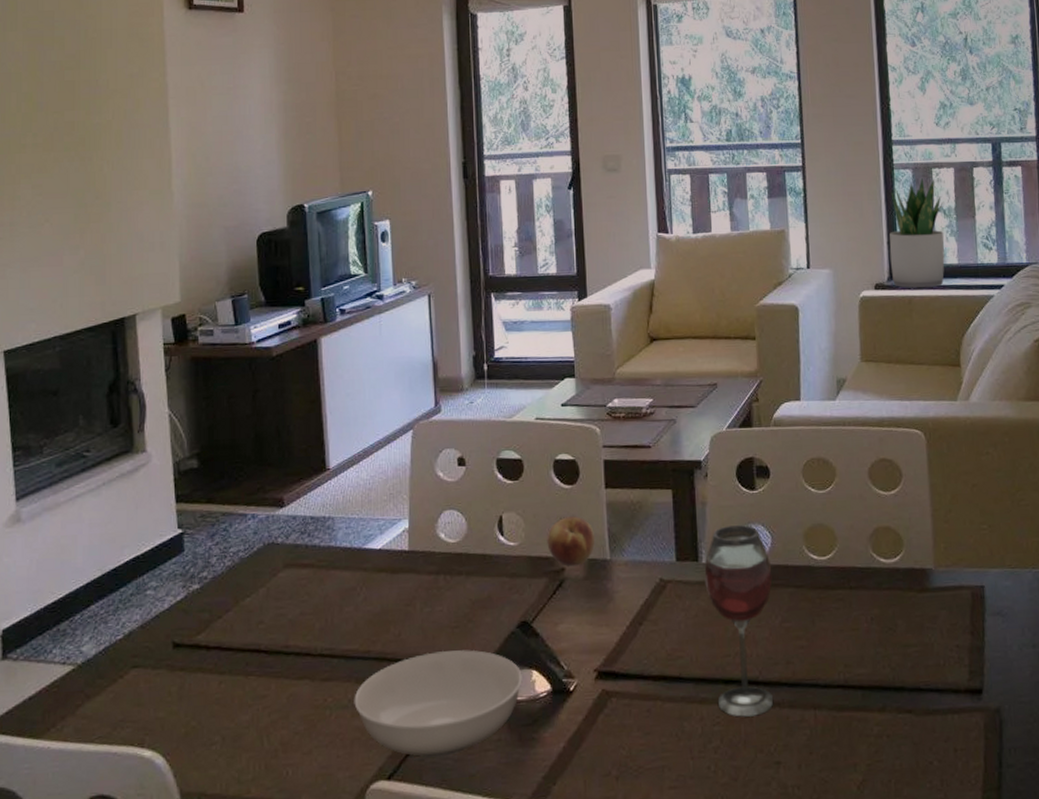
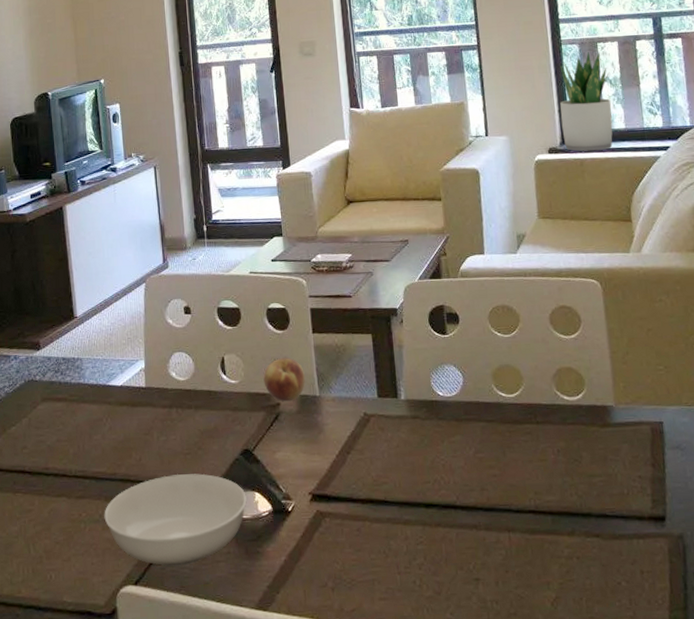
wineglass: present [704,525,774,717] -> none [403,366,471,538]

